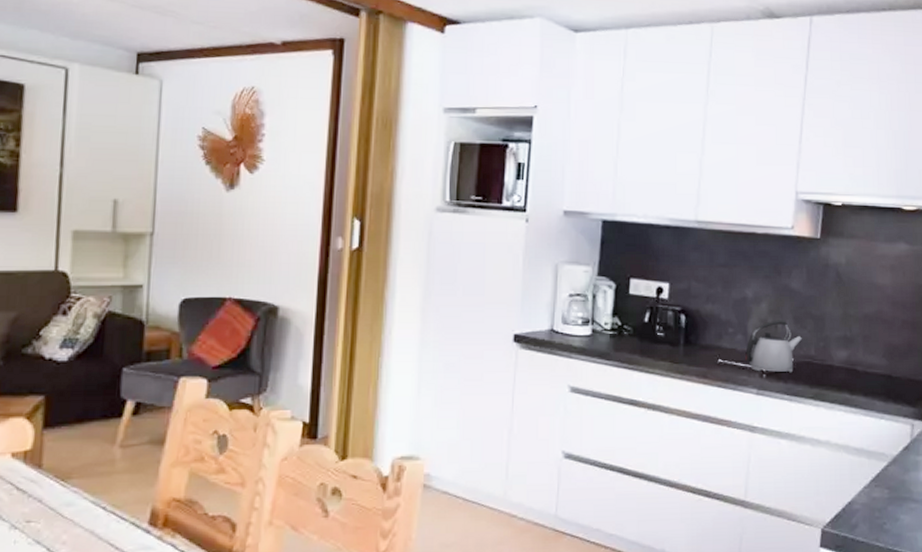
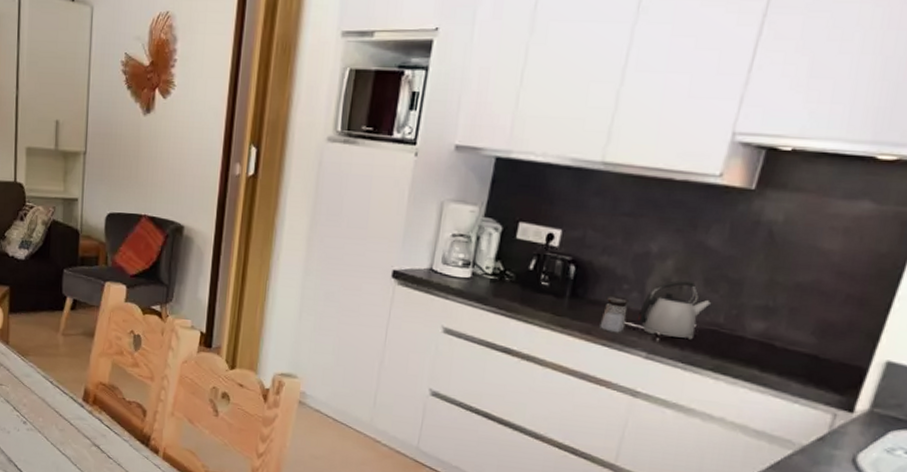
salt shaker: none [714,339,736,375] -> present [599,295,629,335]

